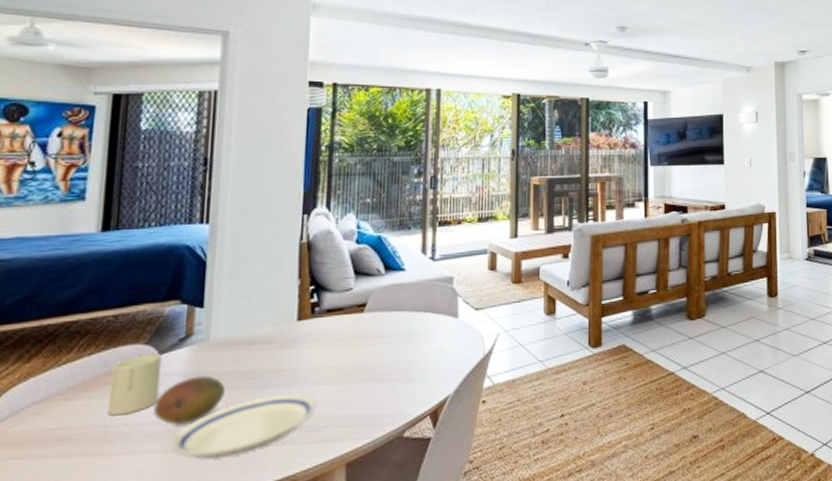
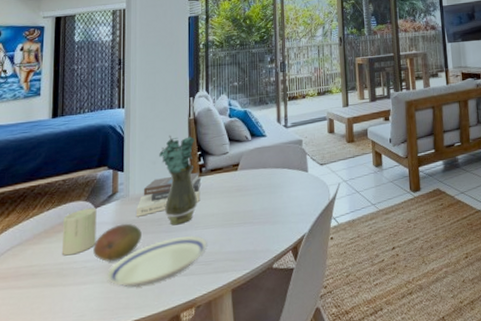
books: none [219,312,314,368] -> present [137,172,202,217]
vase: none [255,262,308,380] -> present [159,134,197,226]

